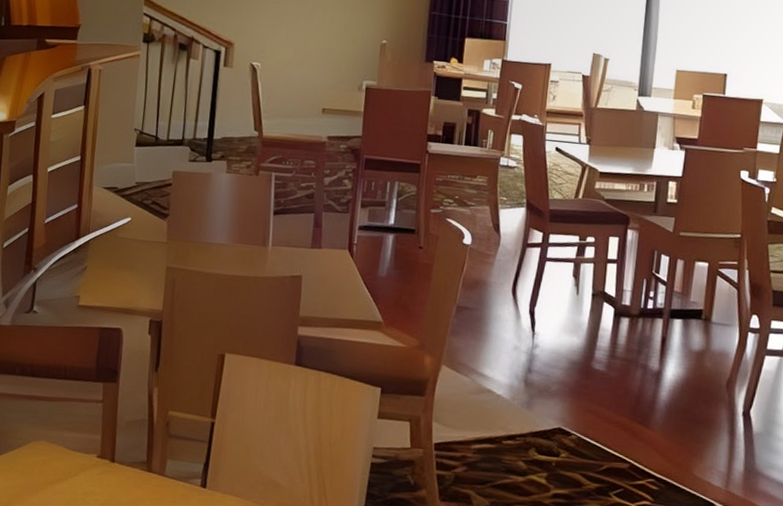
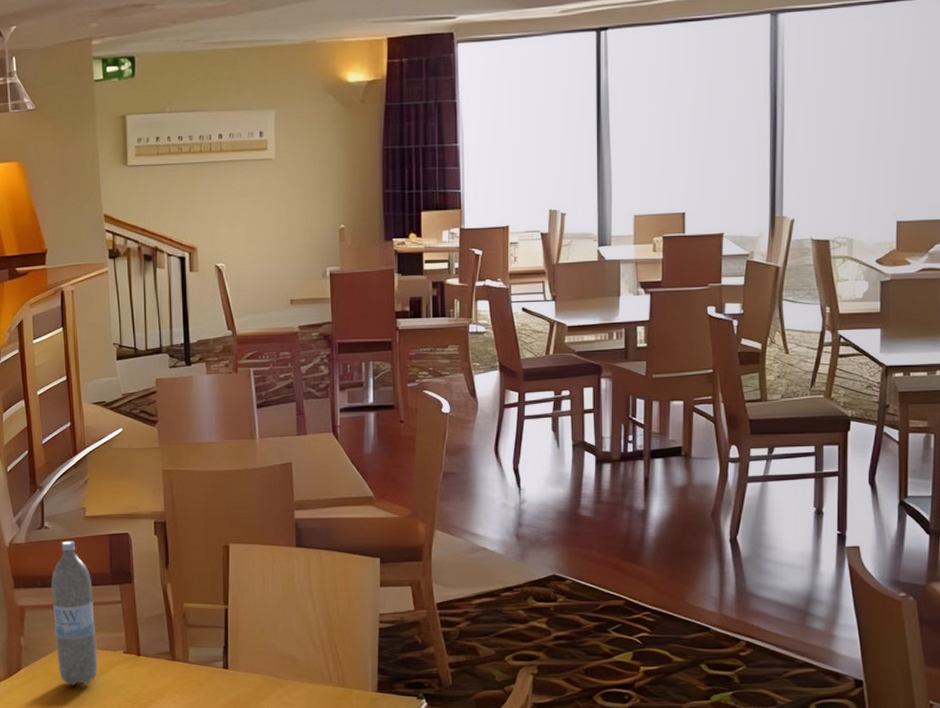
water bottle: none [24,328,75,487] -> present [51,541,98,685]

